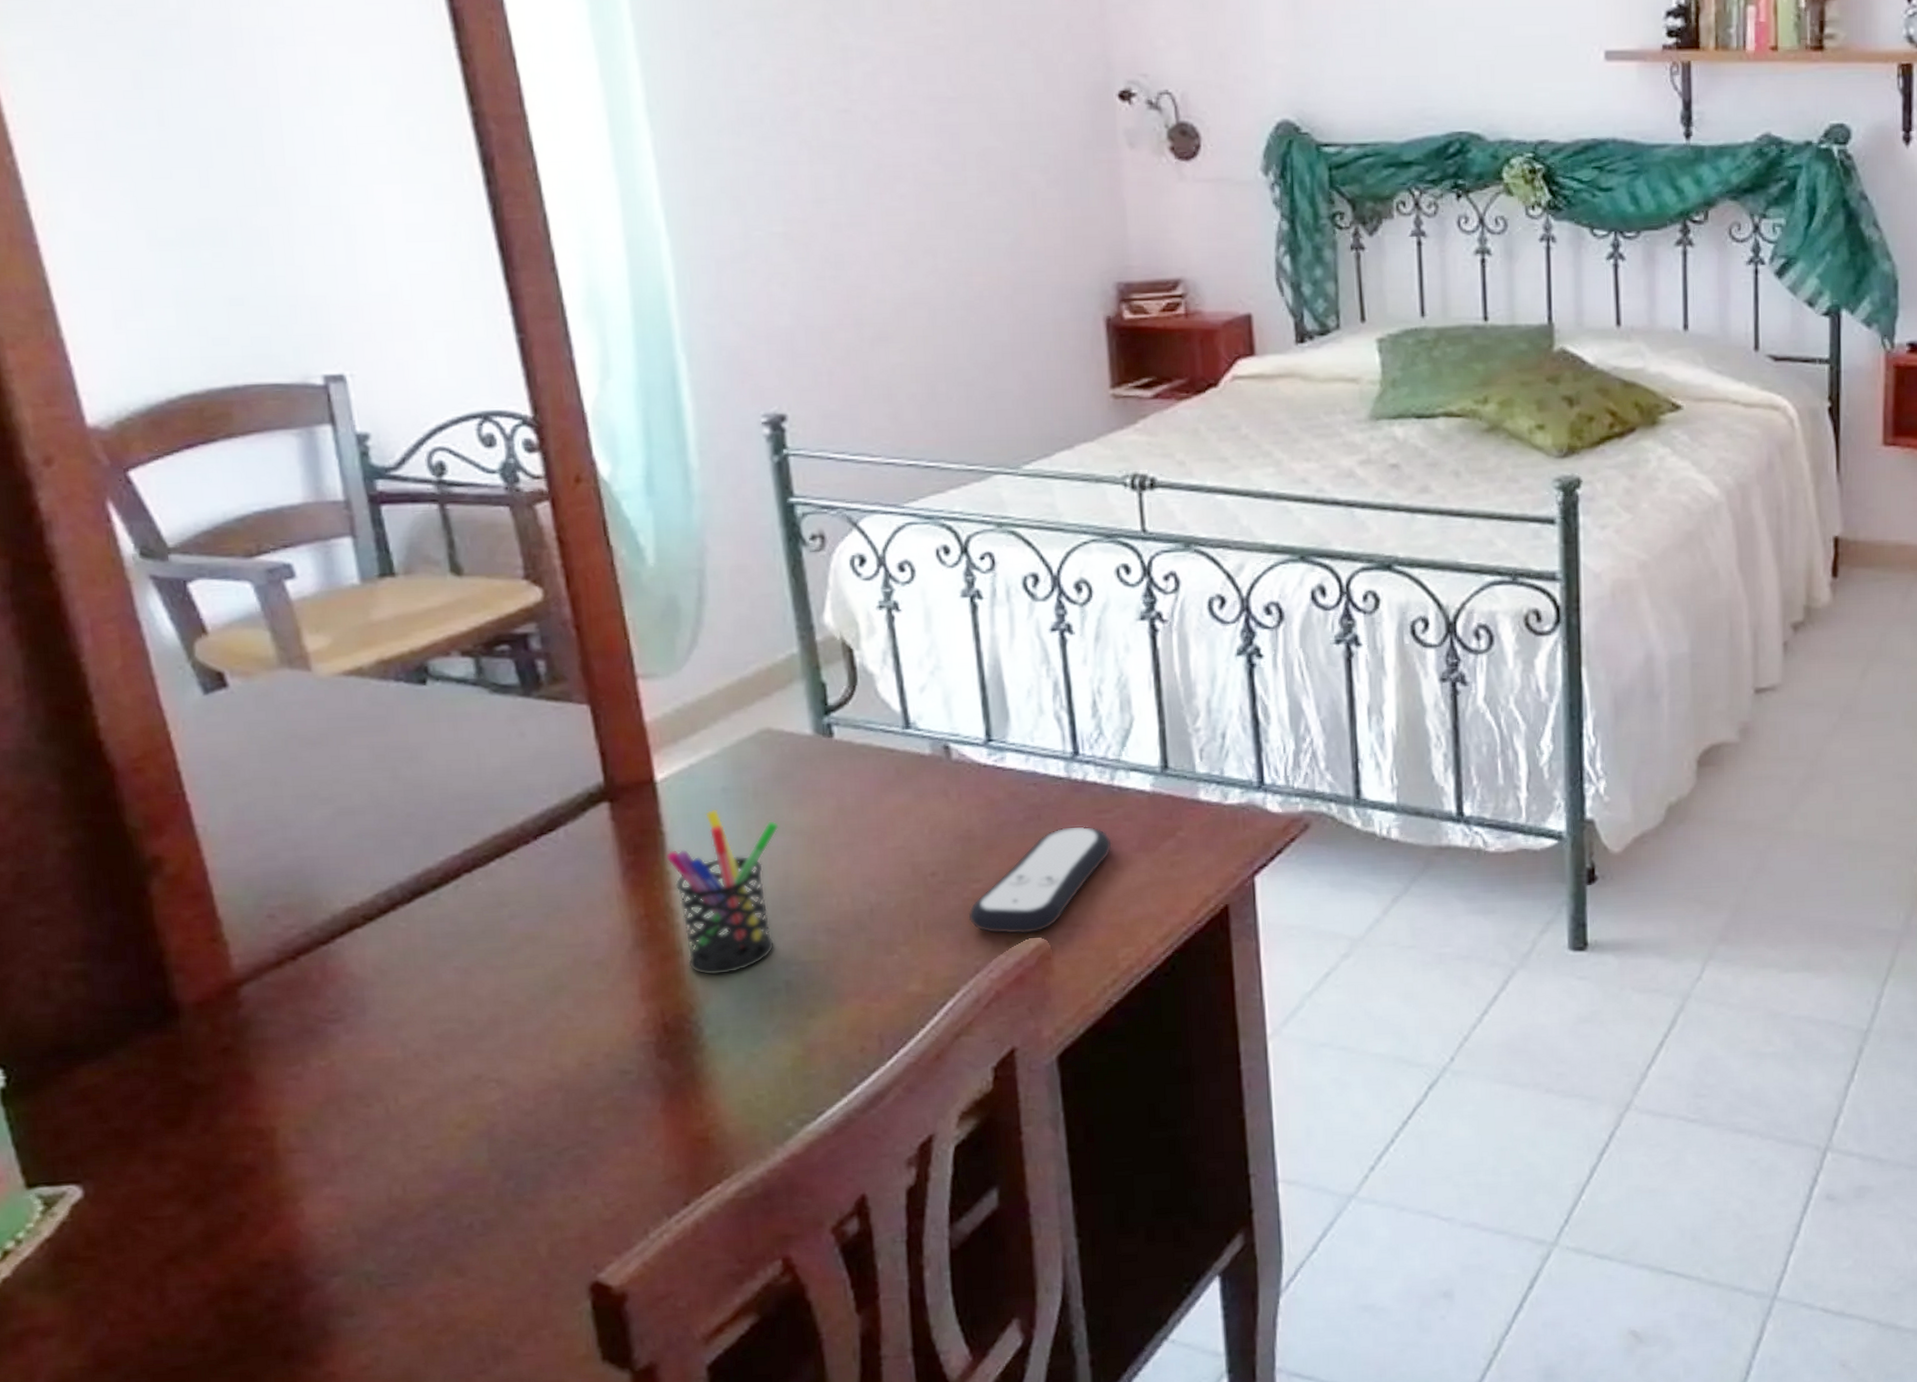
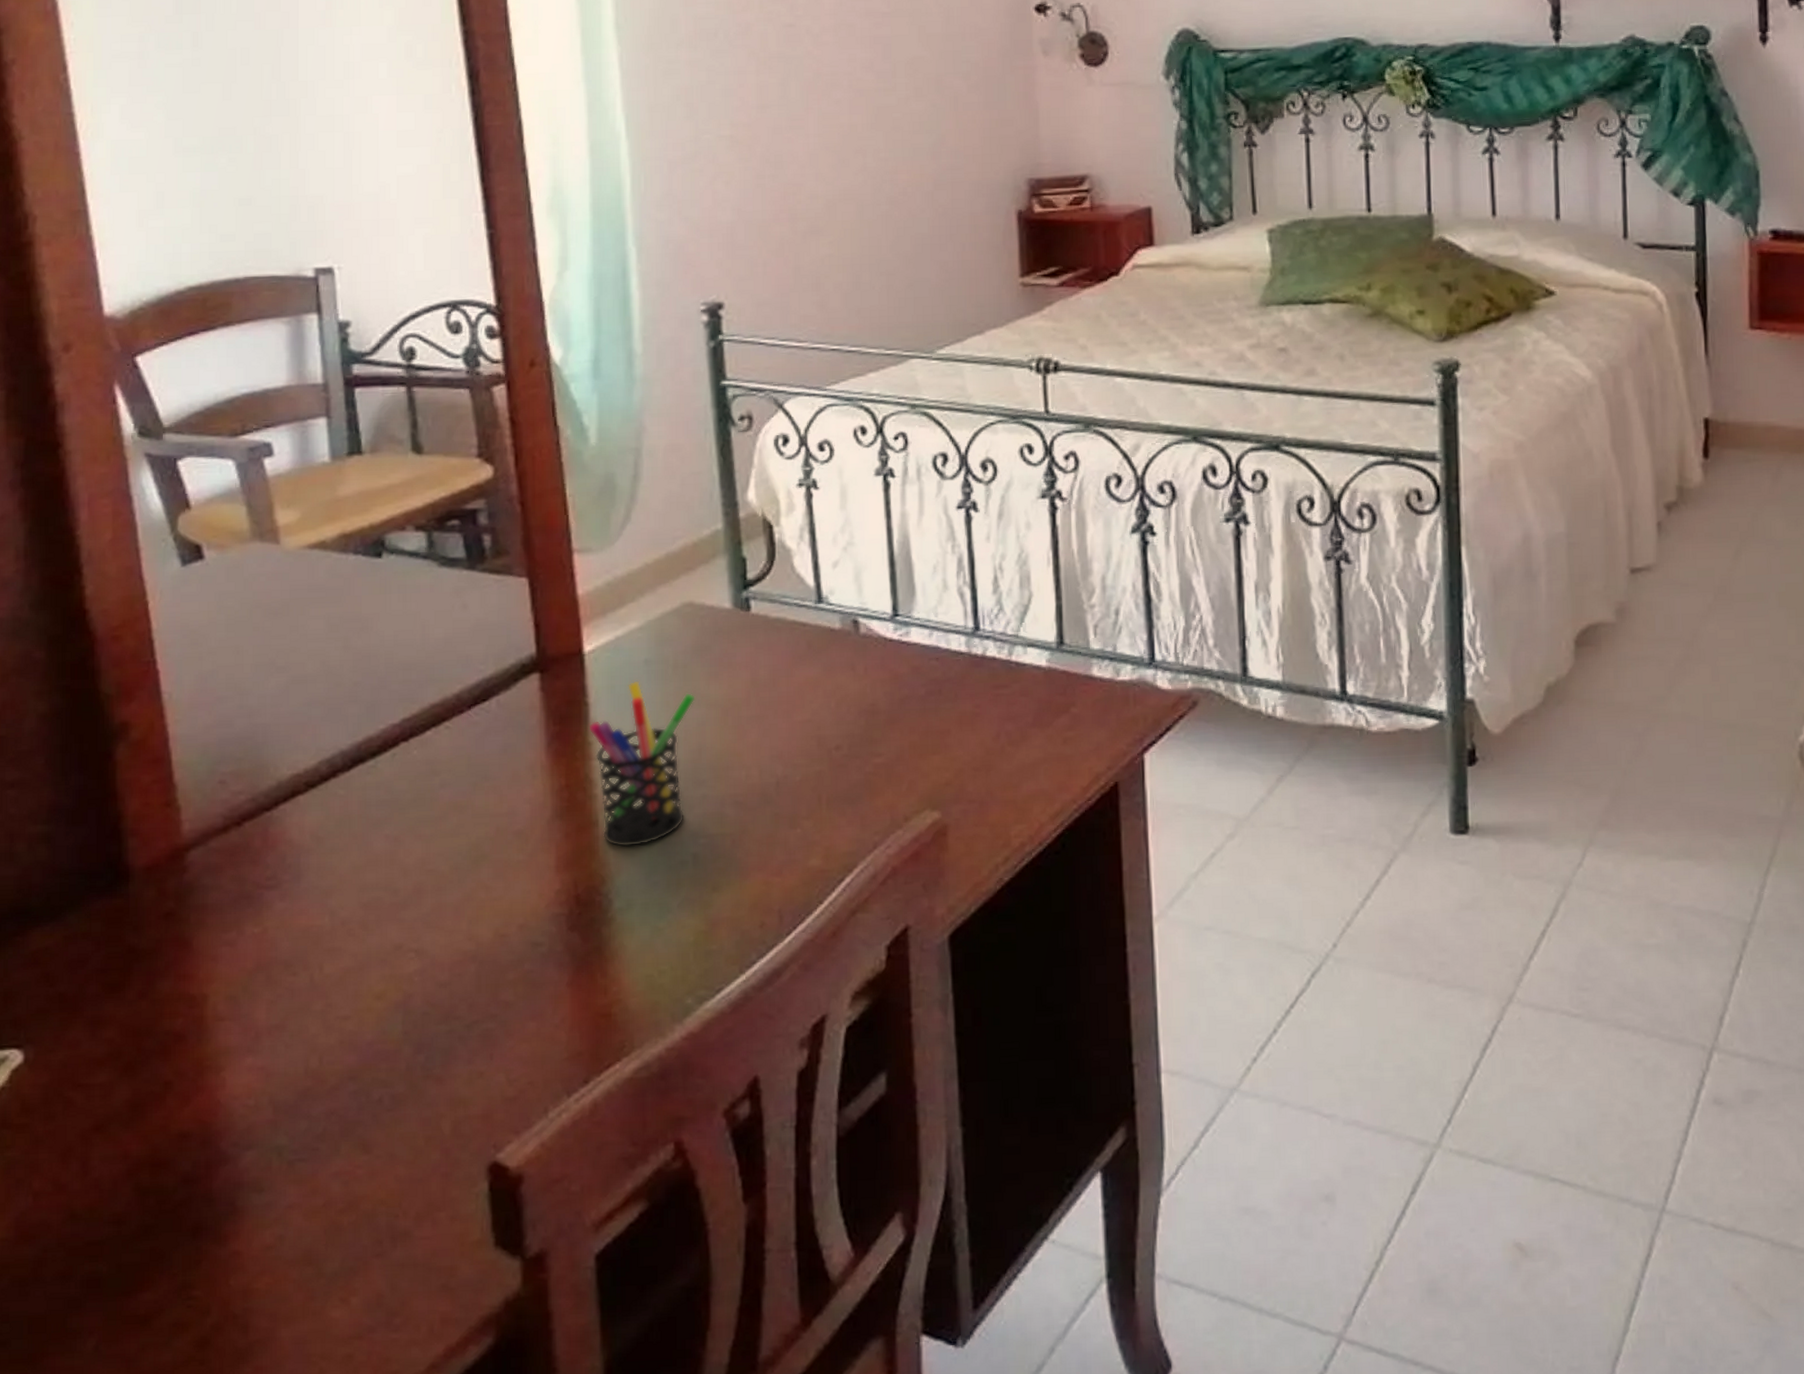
remote control: present [968,825,1112,935] -> none [869,700,1008,810]

